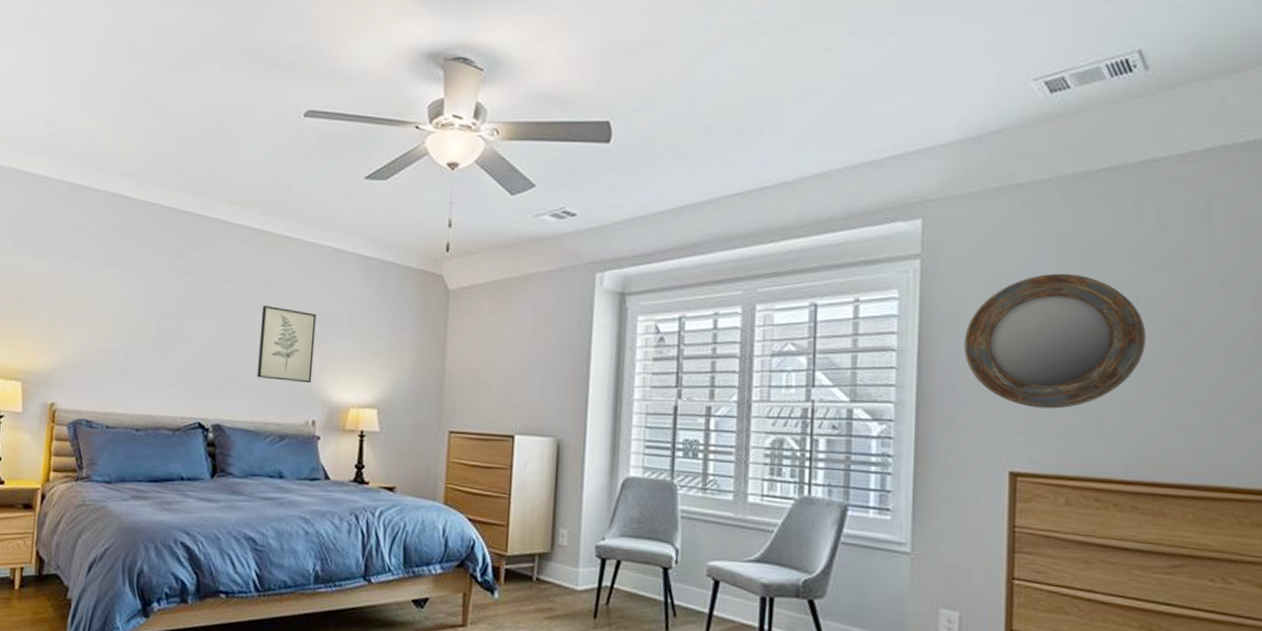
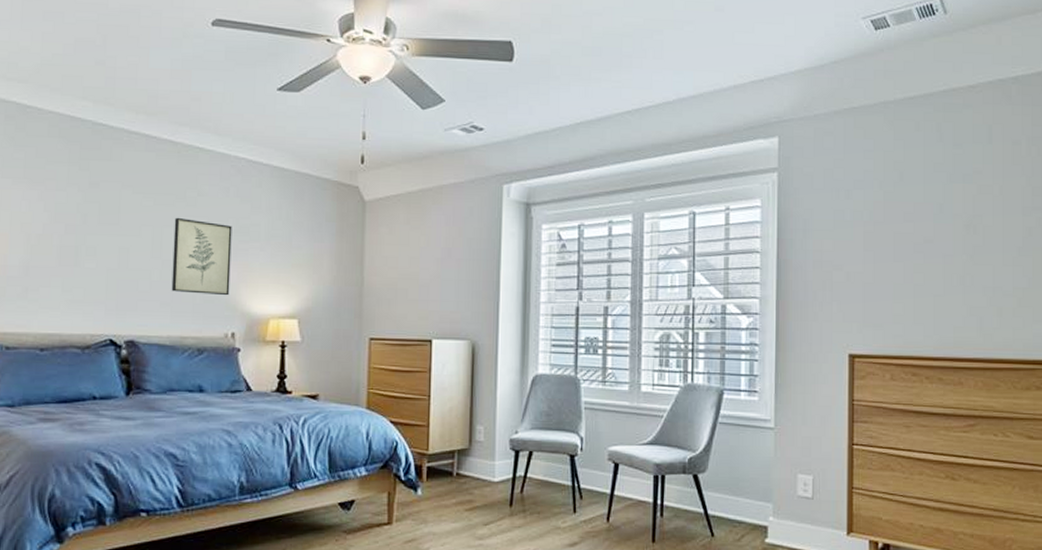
home mirror: present [964,273,1145,409] -> none [813,184,947,300]

